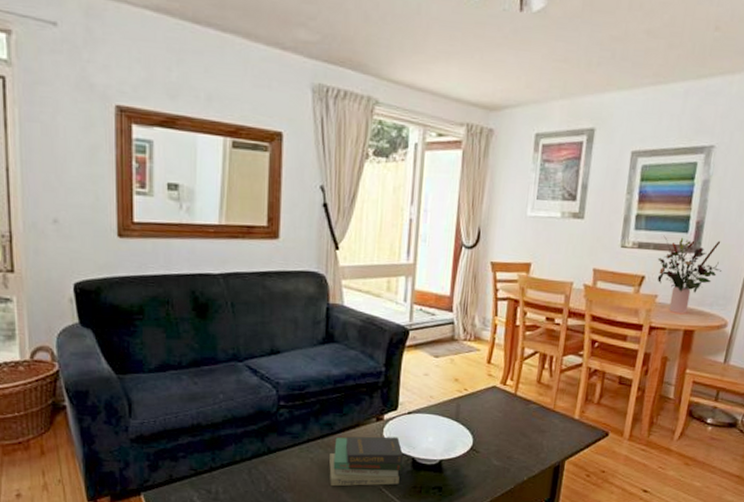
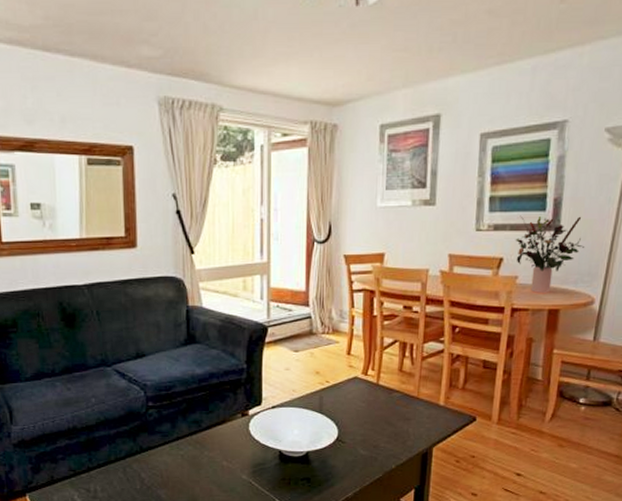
books: present [329,436,404,487] -> none [199,431,271,482]

